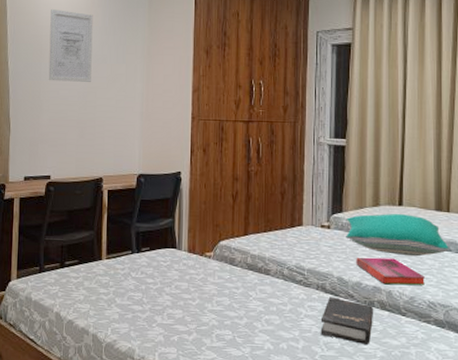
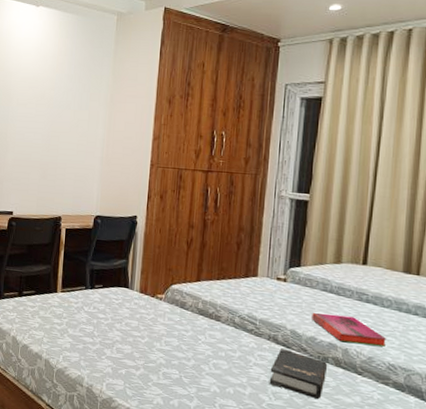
wall art: present [48,10,93,82] -> none [15,57,60,126]
pillow: present [346,214,449,257] -> none [303,271,416,318]

